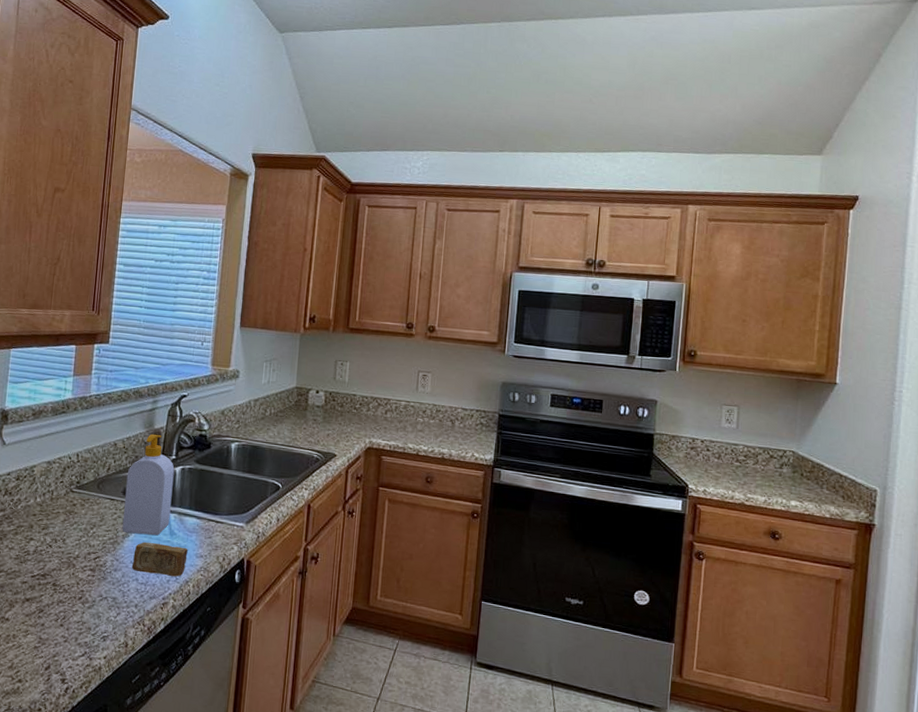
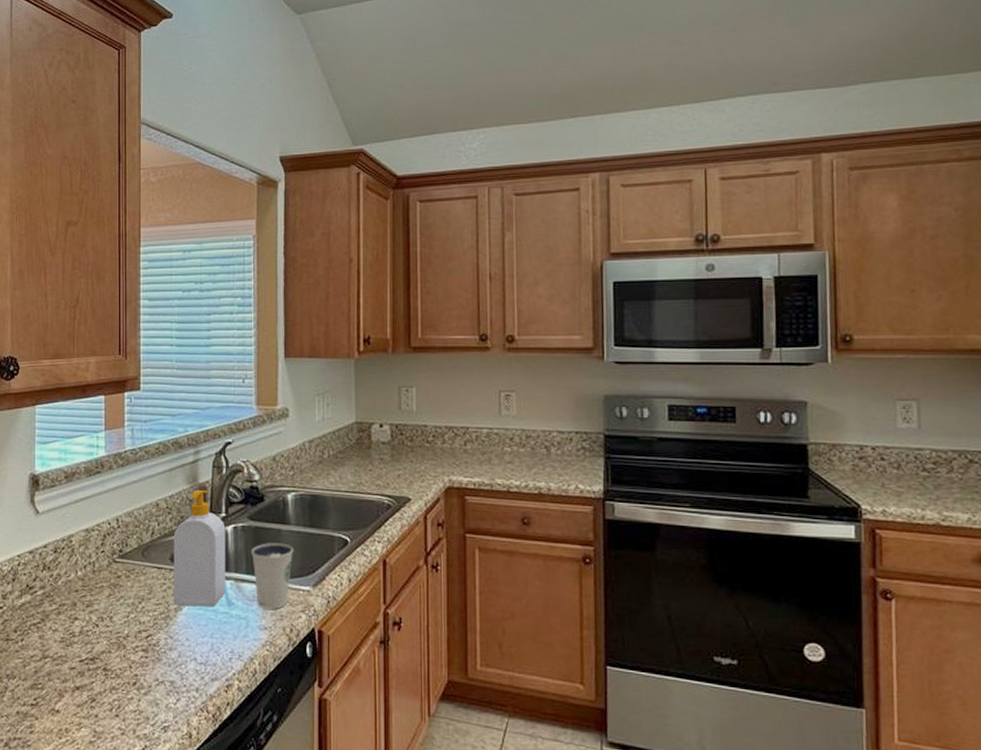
soap bar: present [131,541,188,577] -> none [188,614,250,654]
dixie cup: none [194,484,233,541] -> present [250,543,294,609]

